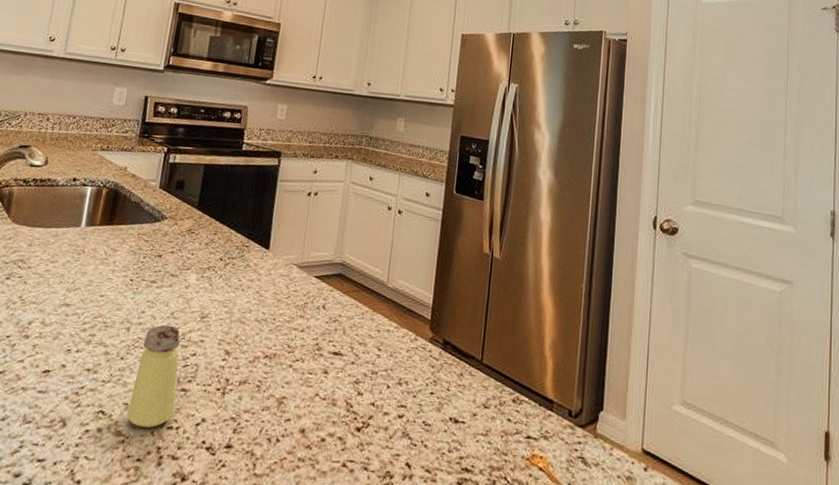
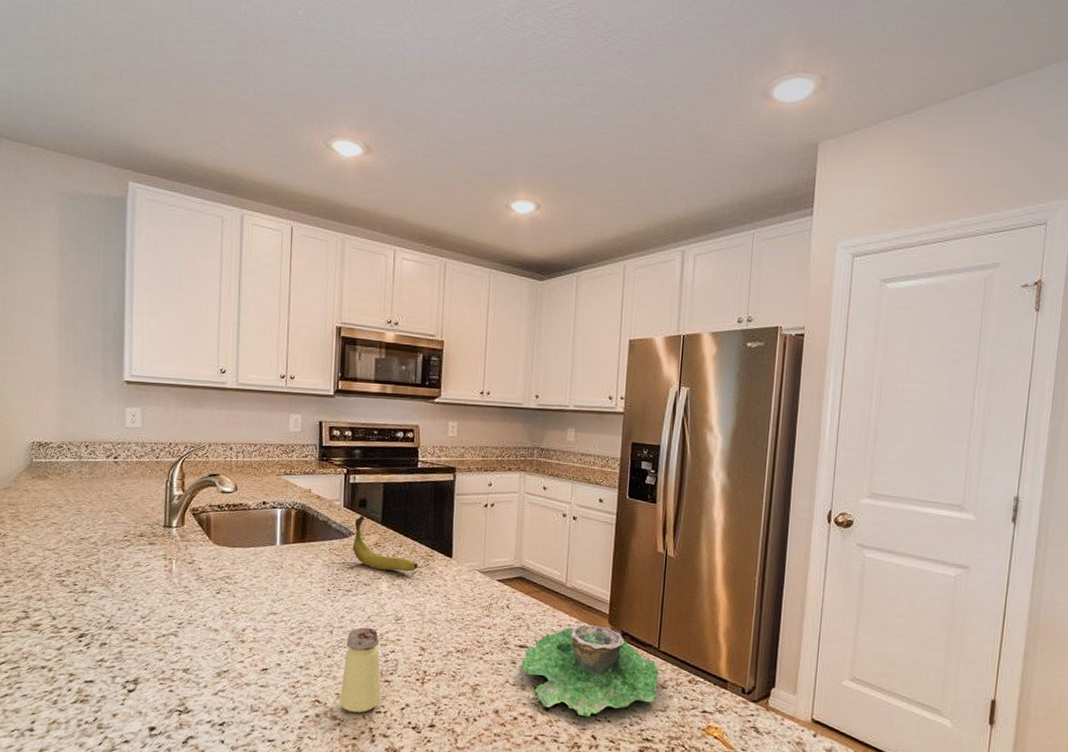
banana: none [163,198,232,263] -> present [352,515,418,572]
succulent planter: none [333,329,481,441] -> present [521,623,659,717]

